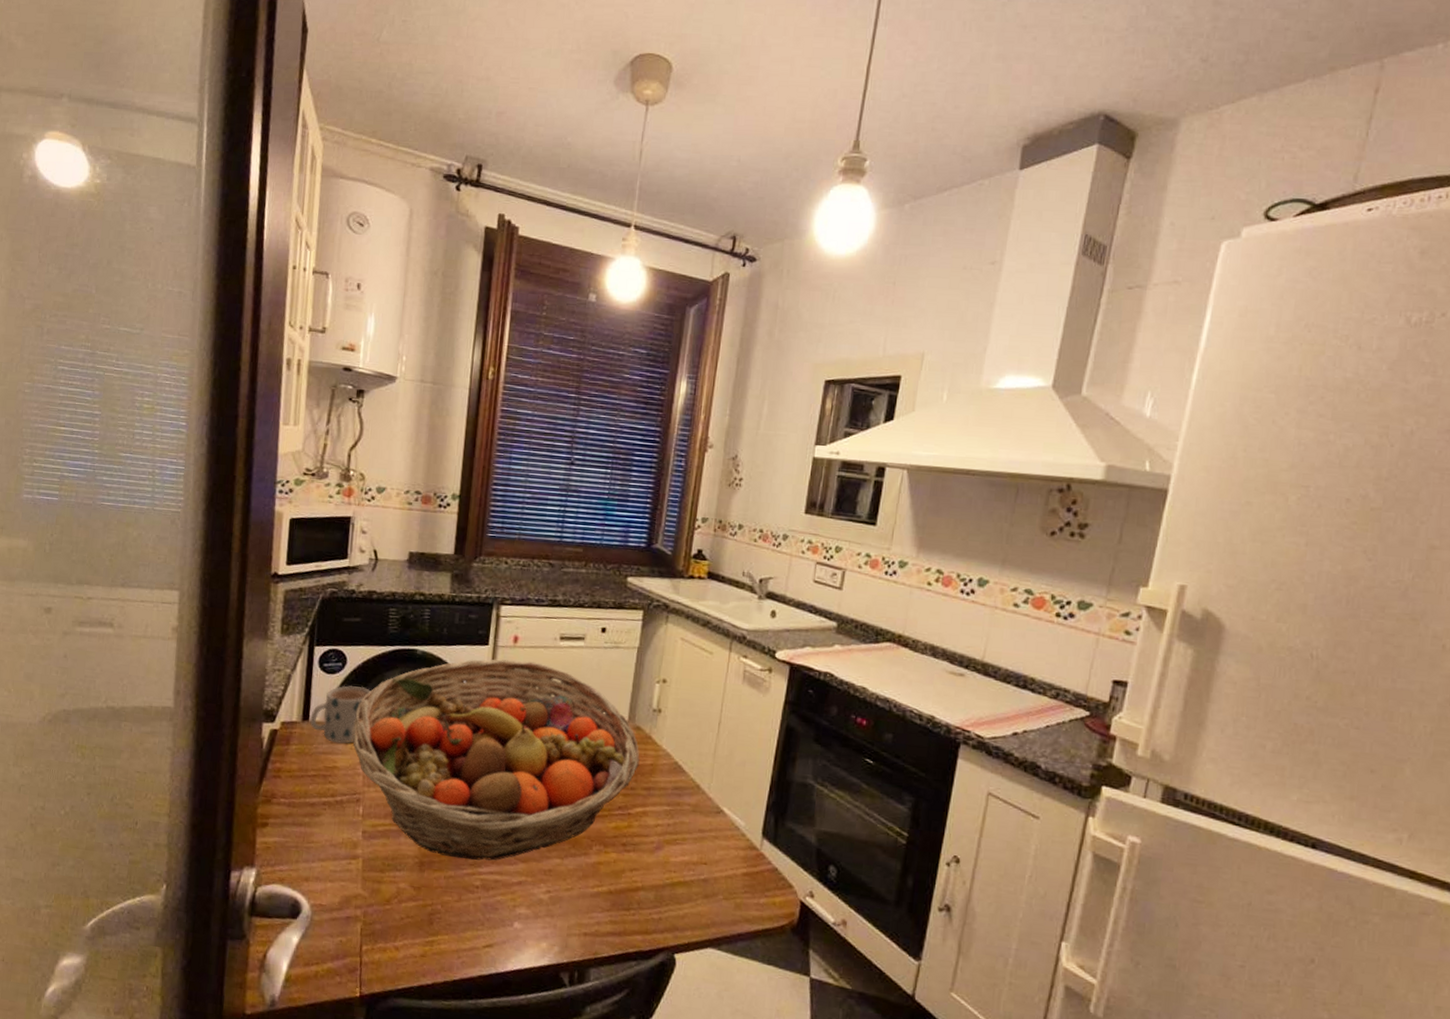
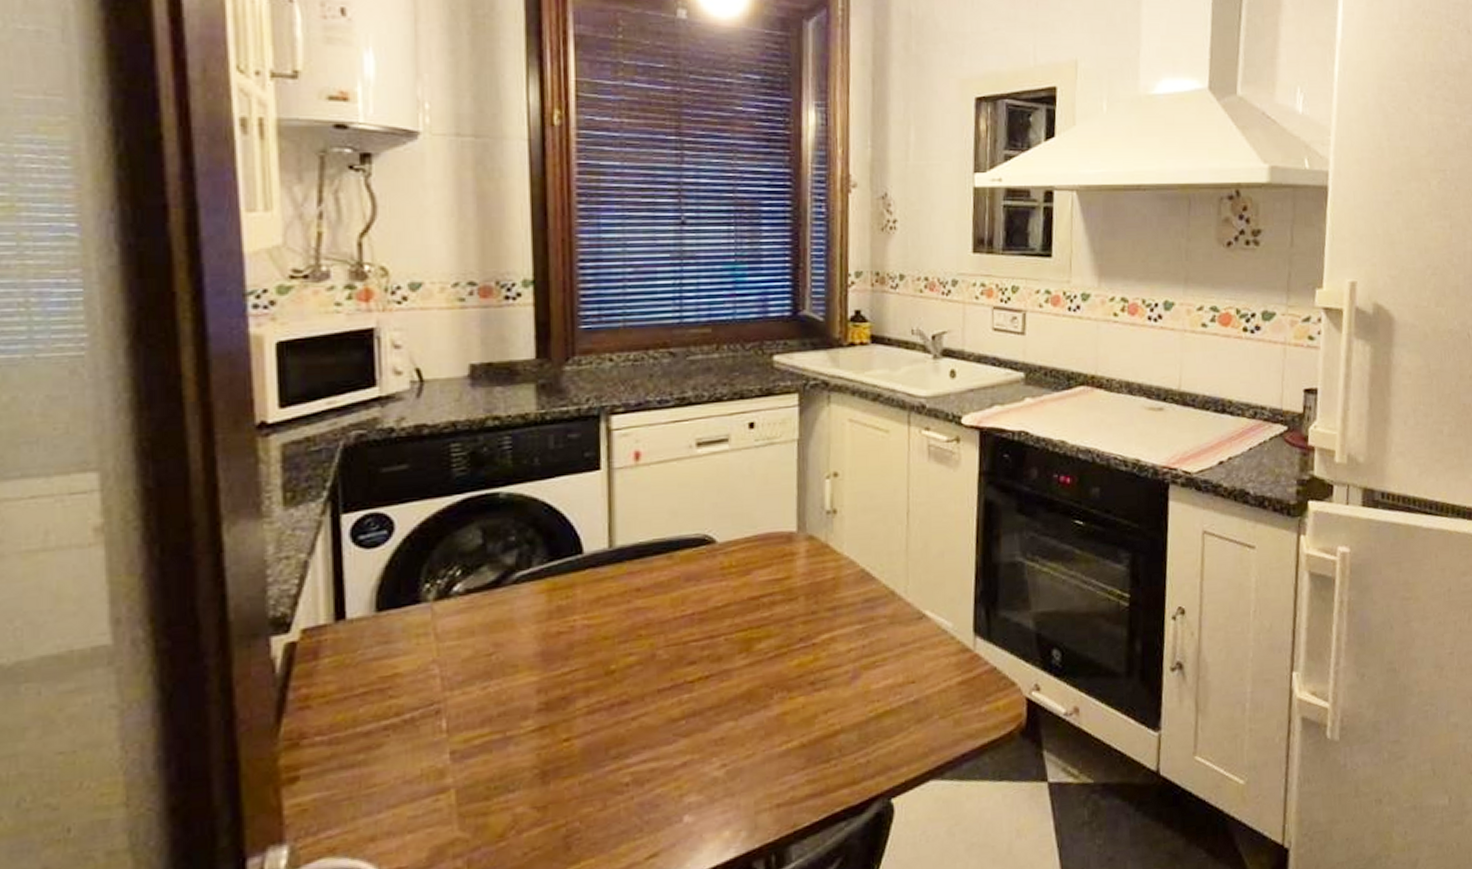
mug: present [310,685,371,744] -> none [347,556,437,642]
fruit basket: present [352,659,640,861] -> none [418,480,818,756]

